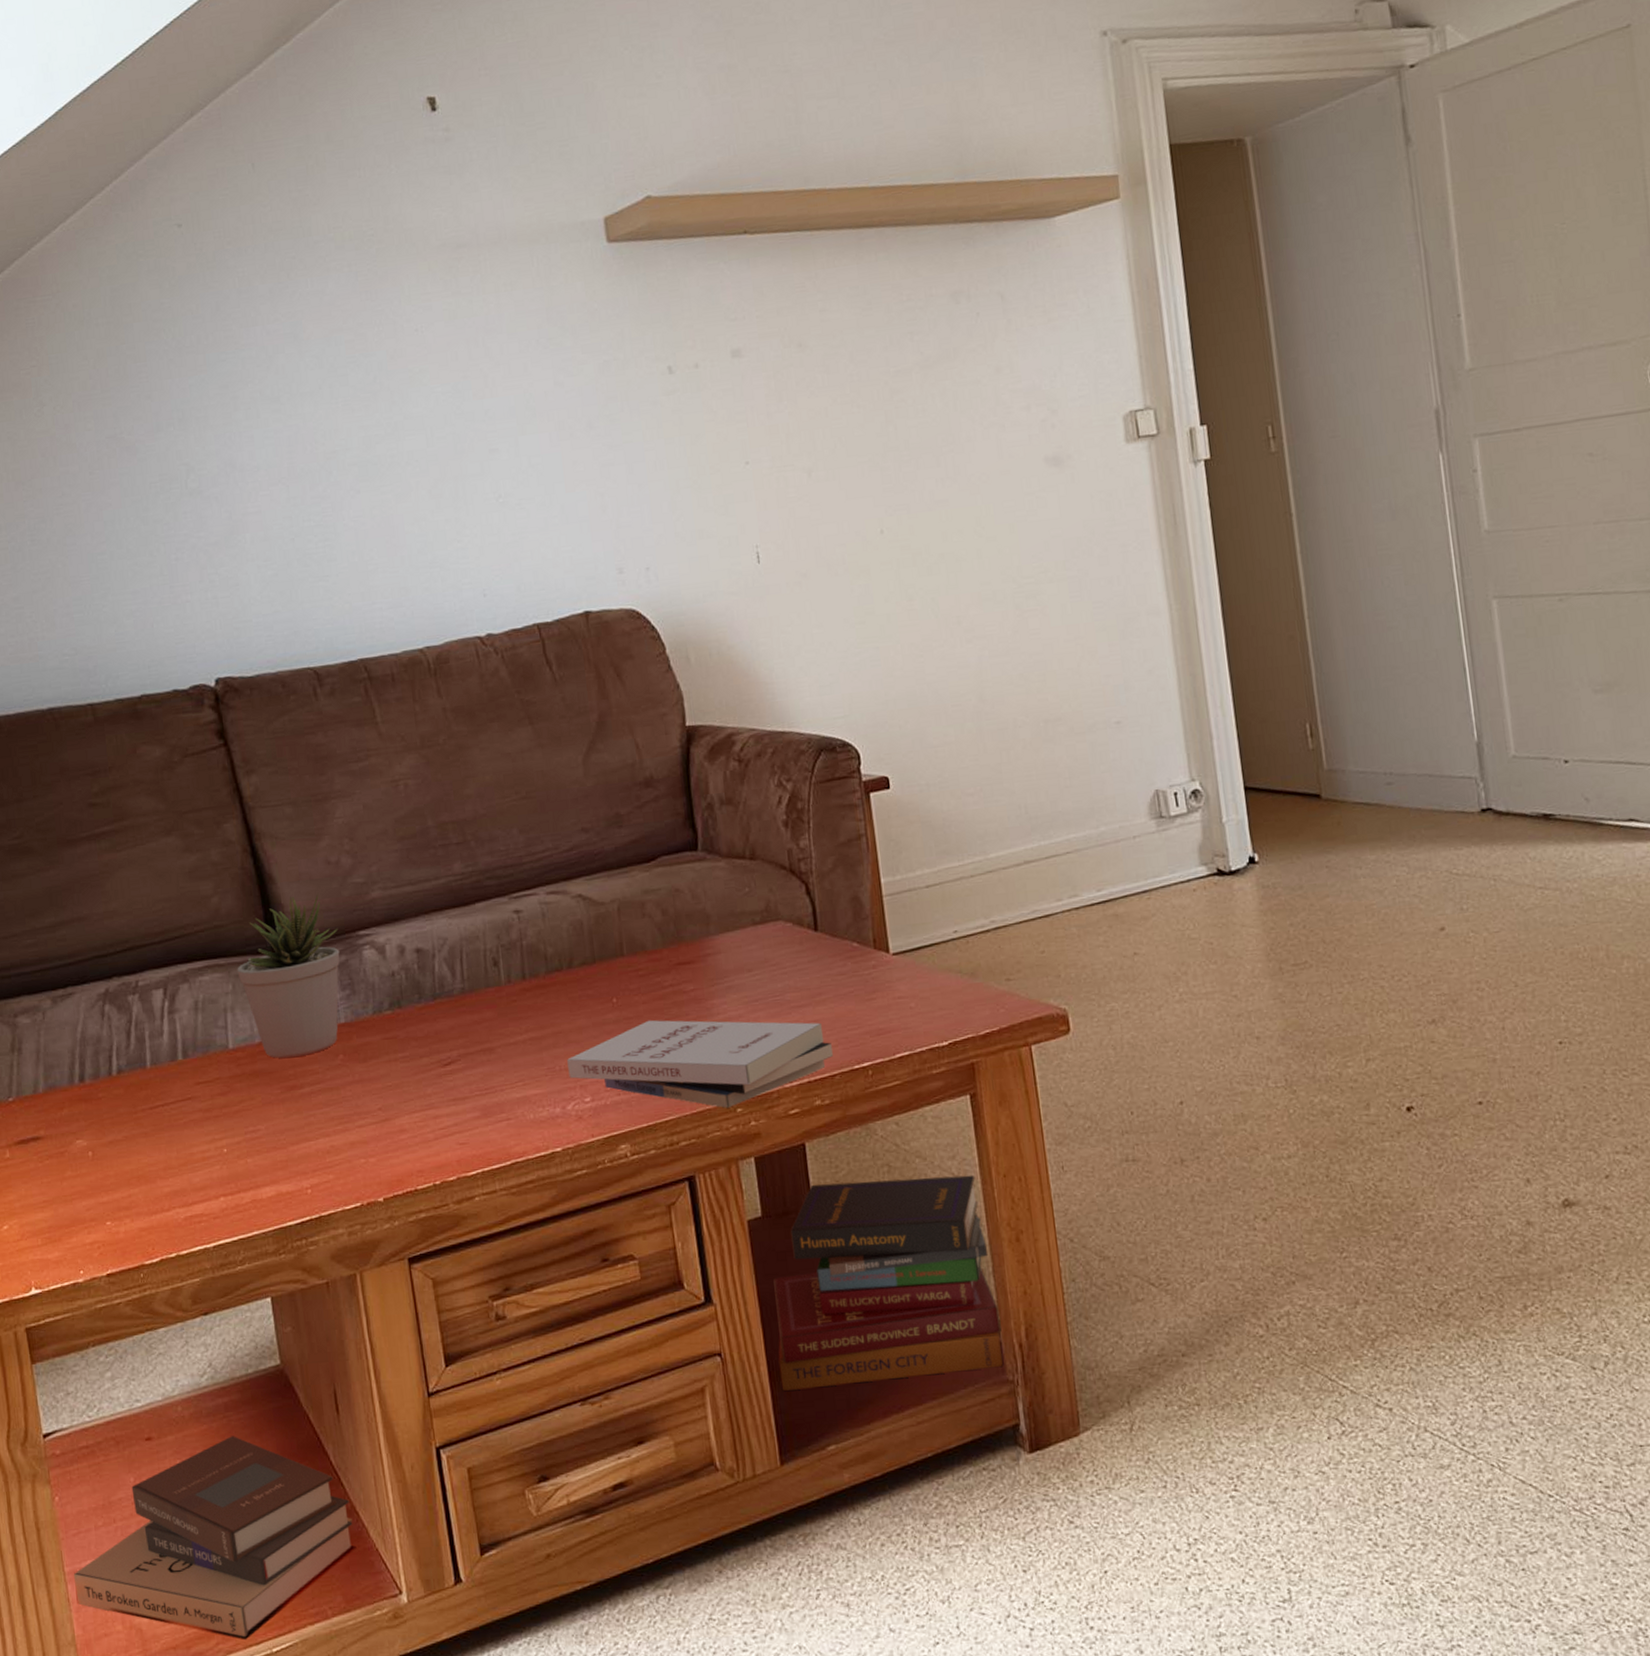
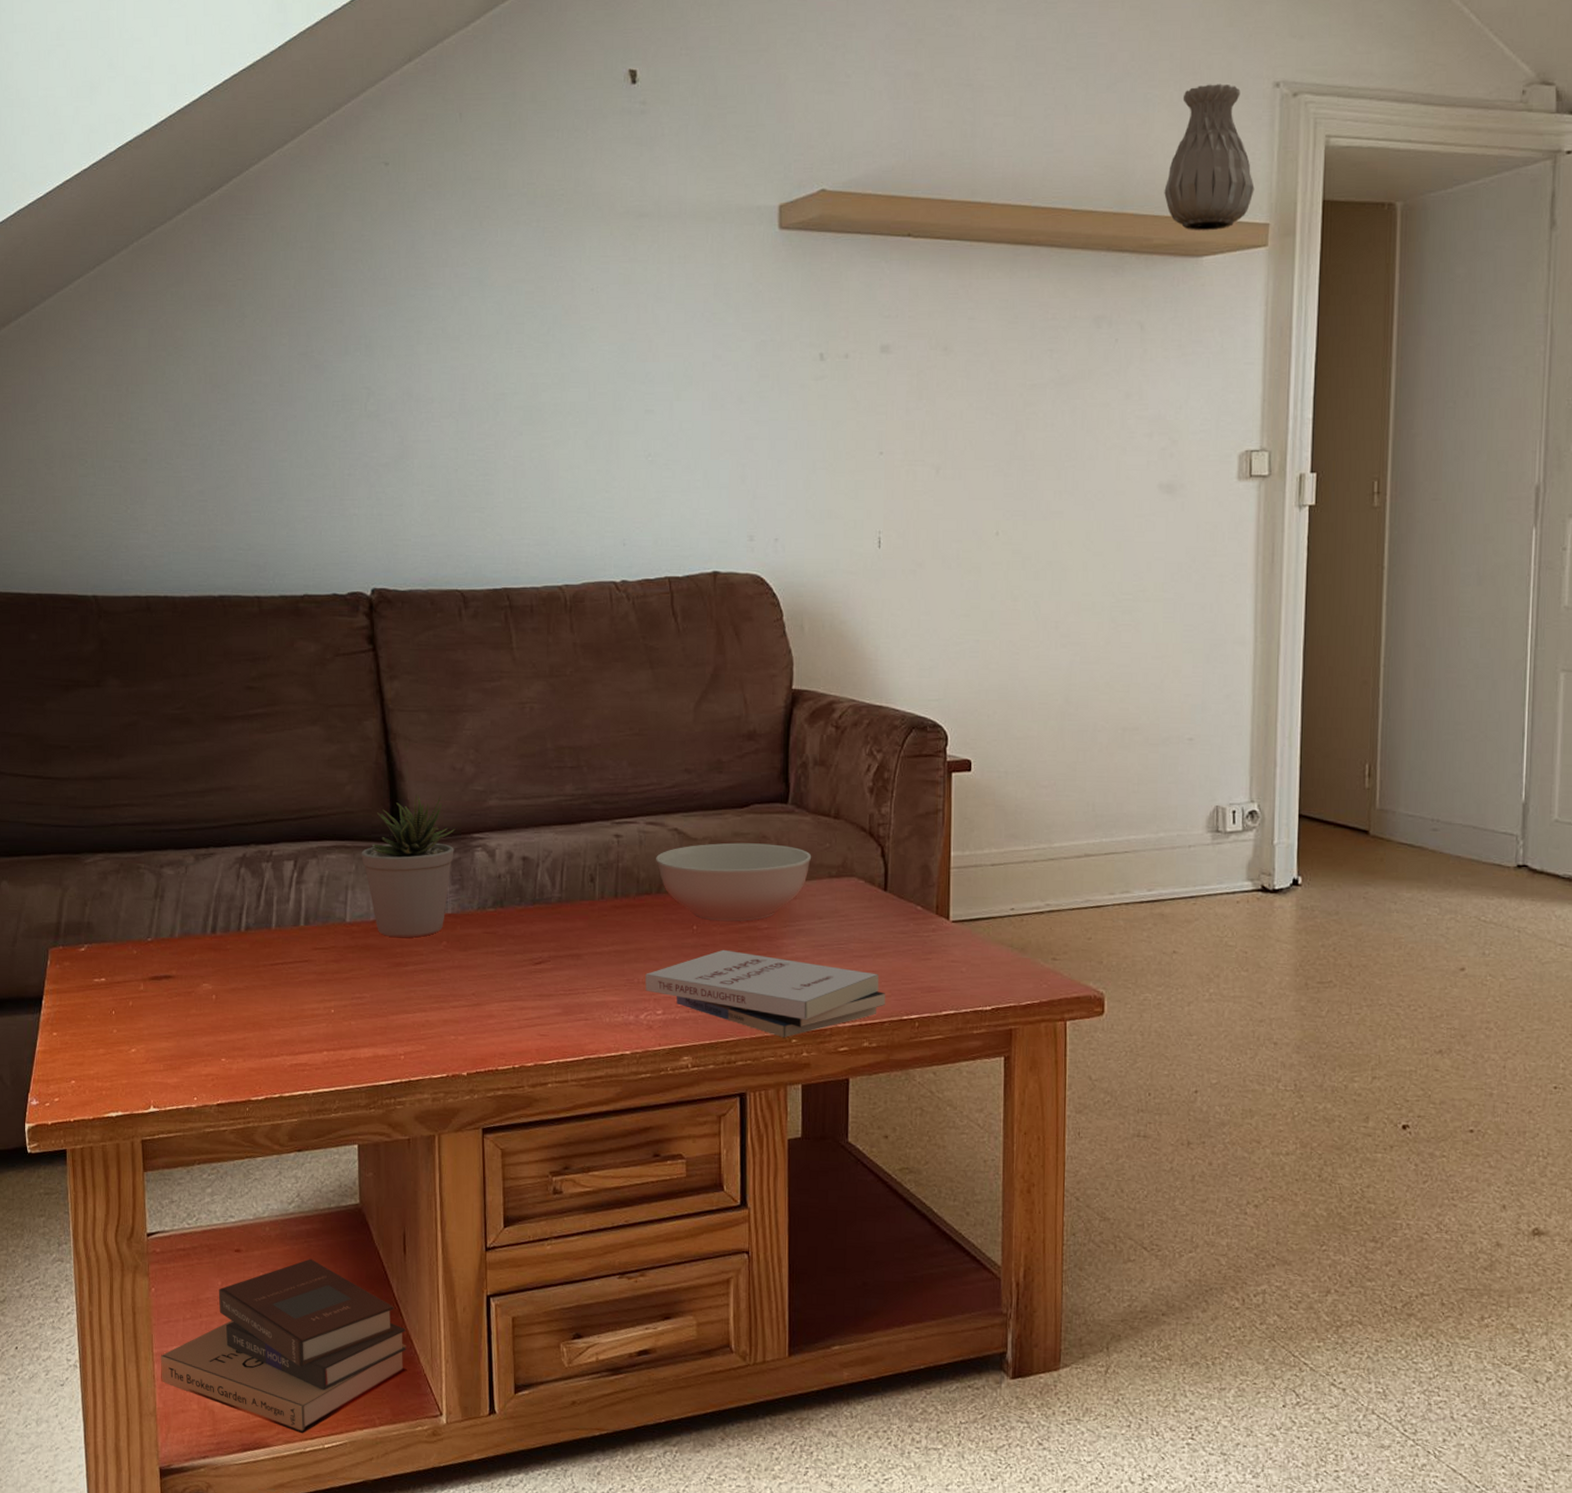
bowl: none [562,896,732,990] -> present [656,842,812,922]
books: present [773,1174,1003,1391] -> none [798,1116,1003,1301]
vase: none [1004,39,1098,192] -> present [1164,84,1255,231]

